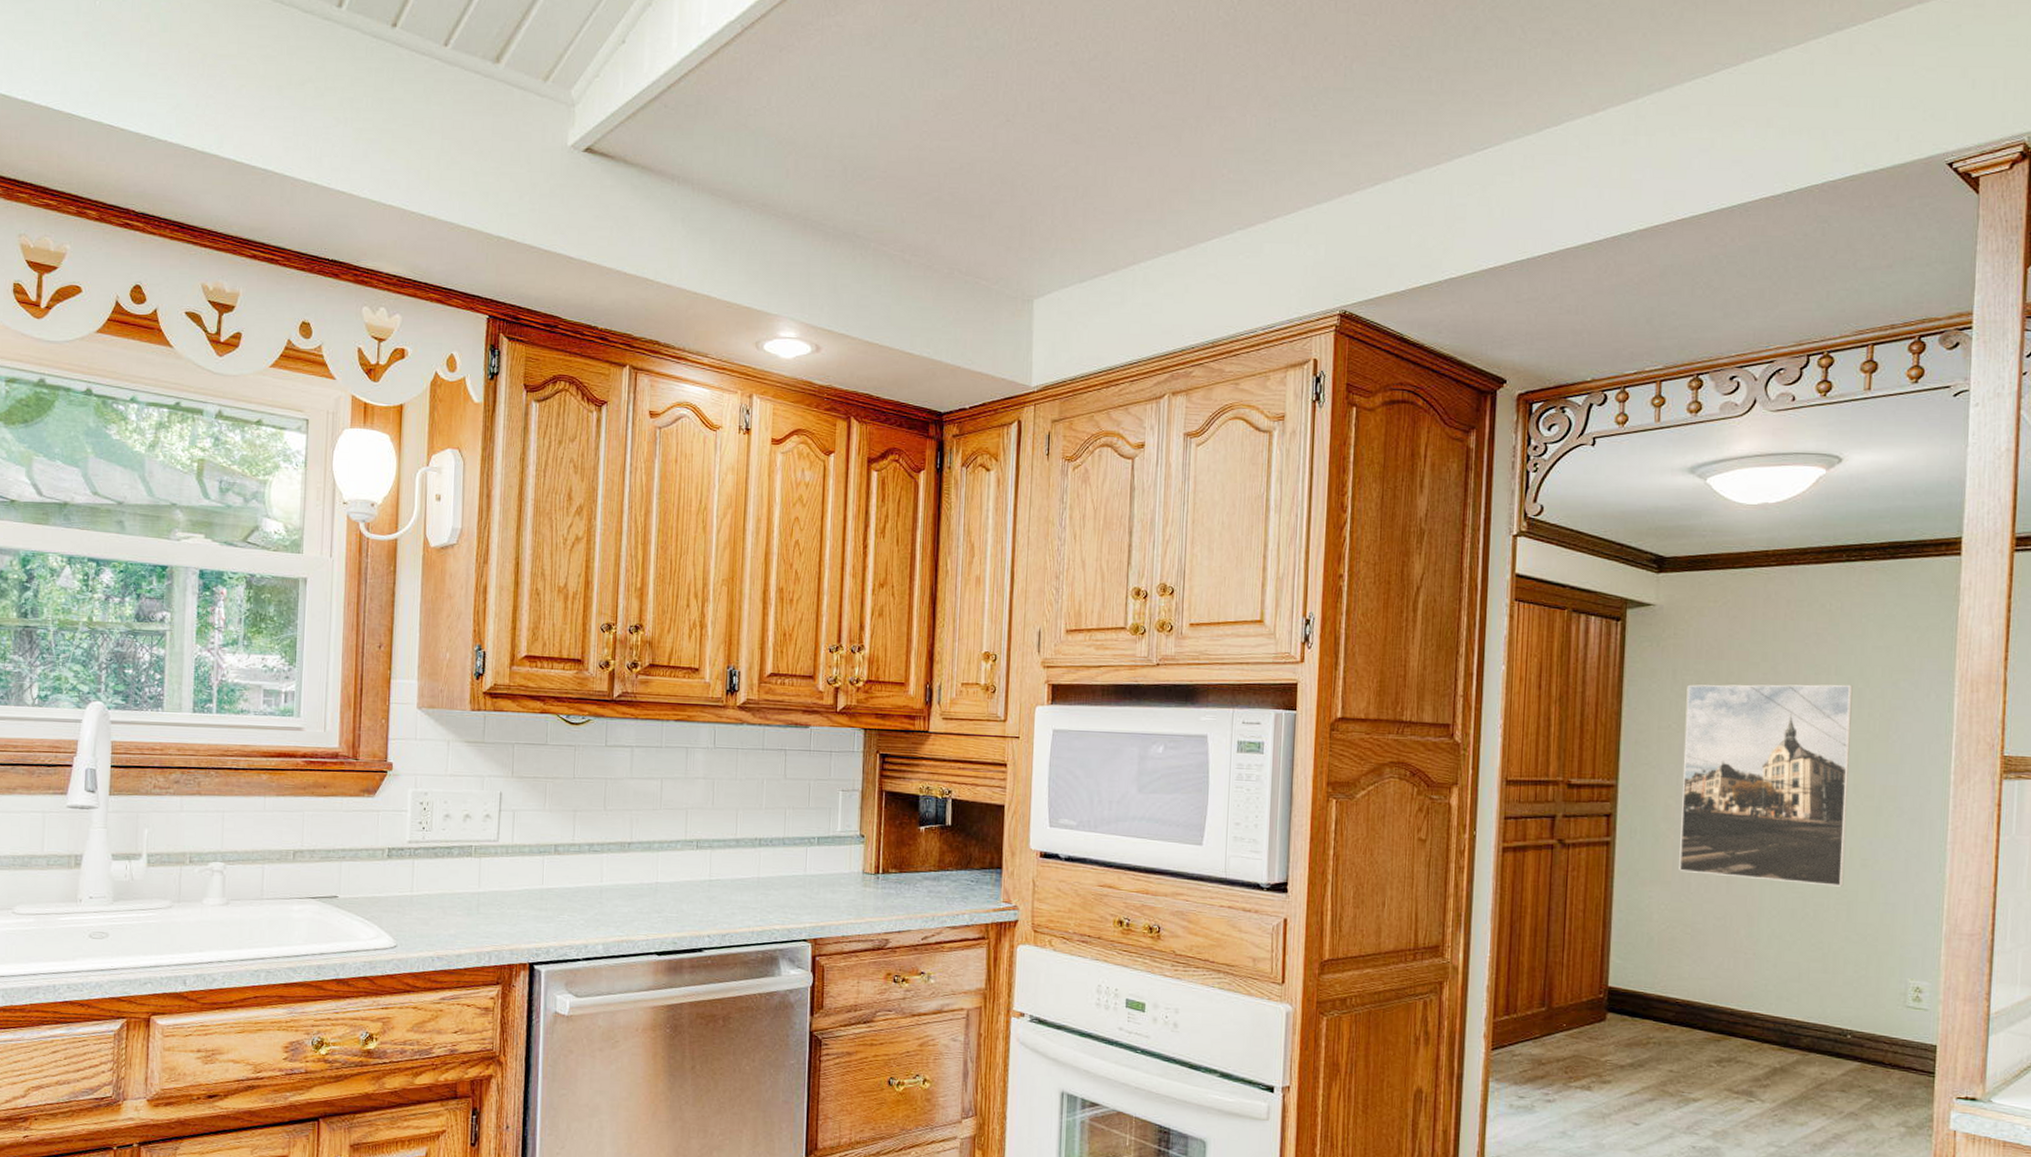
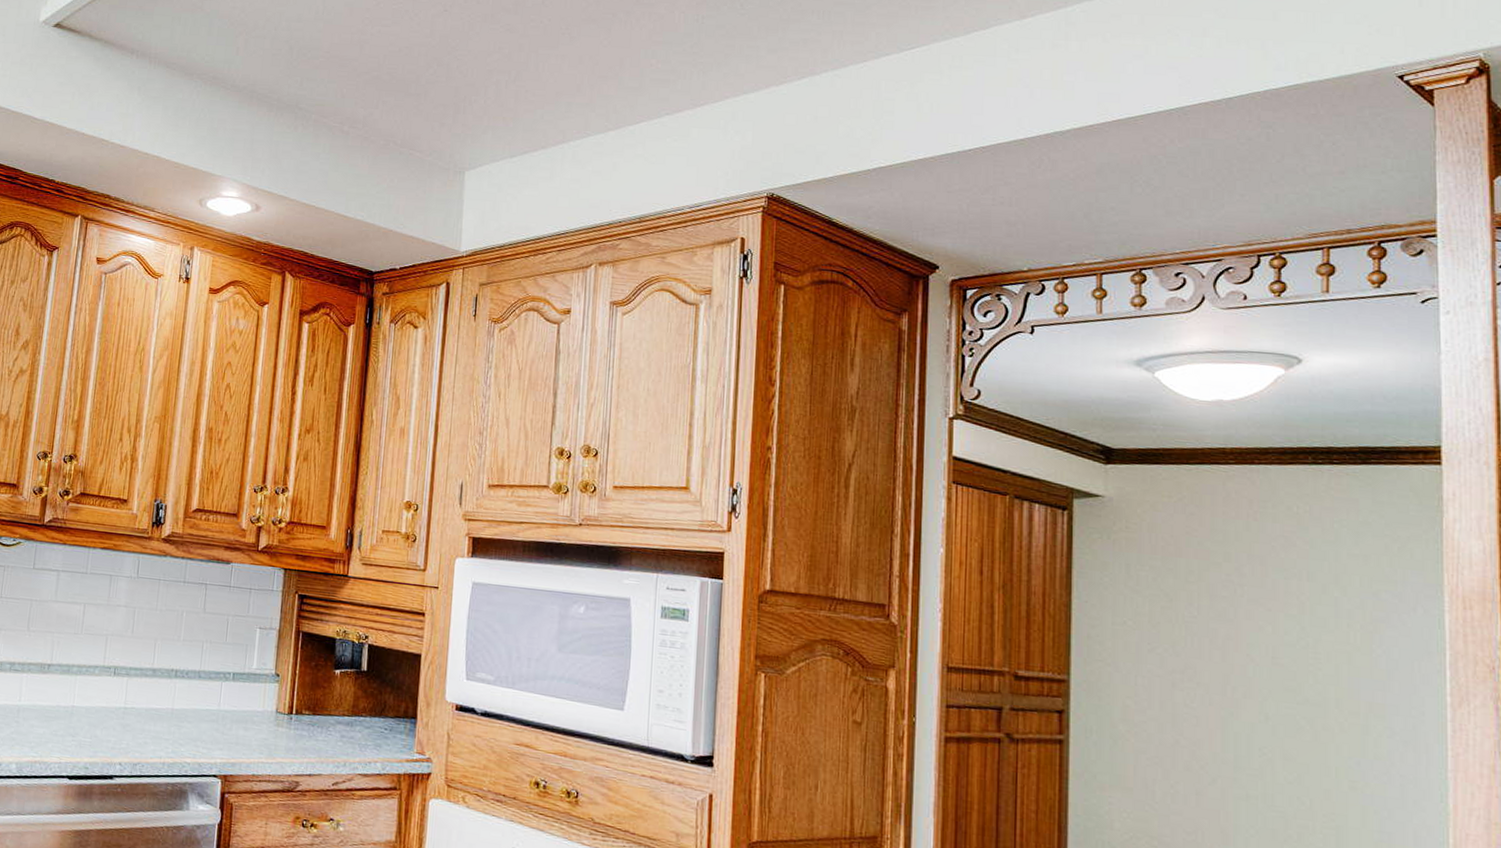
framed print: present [1679,684,1853,887] -> none [1141,581,1330,809]

